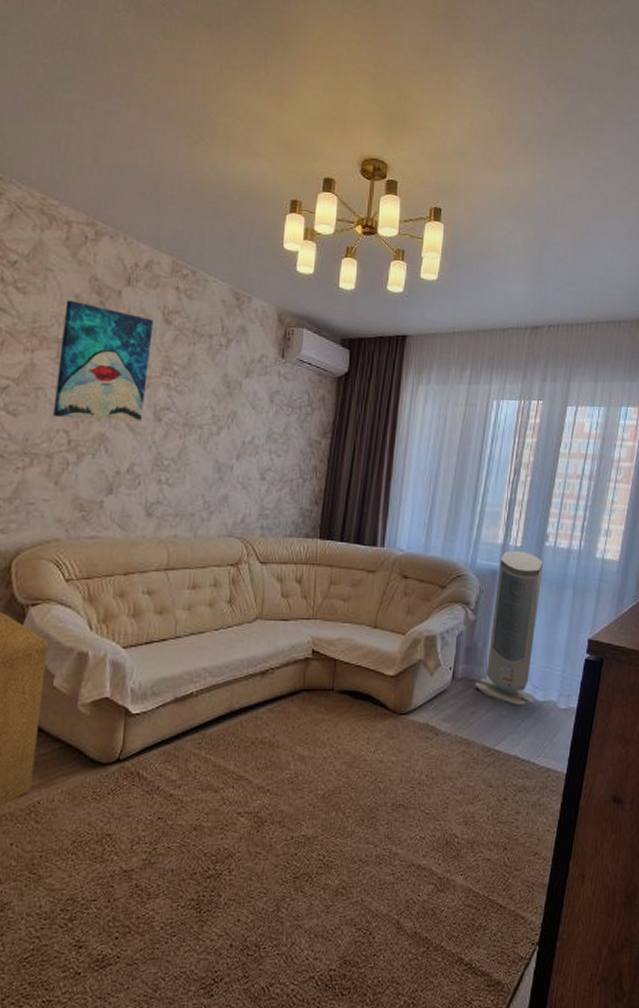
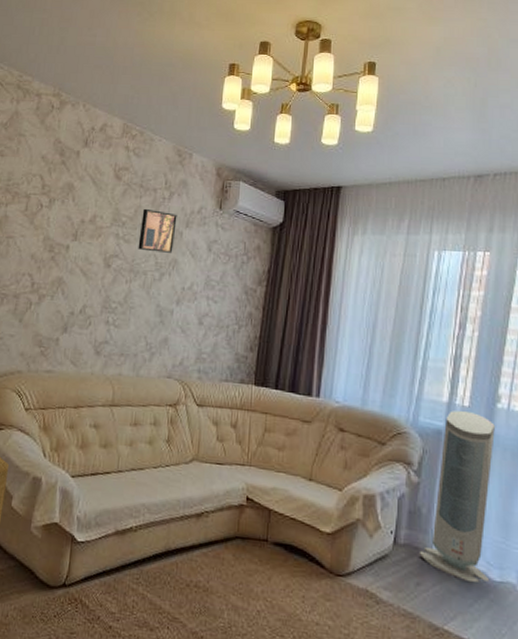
wall art: present [53,300,154,422] -> none [21,161,106,268]
wall art: none [192,356,236,405] -> present [138,208,177,253]

